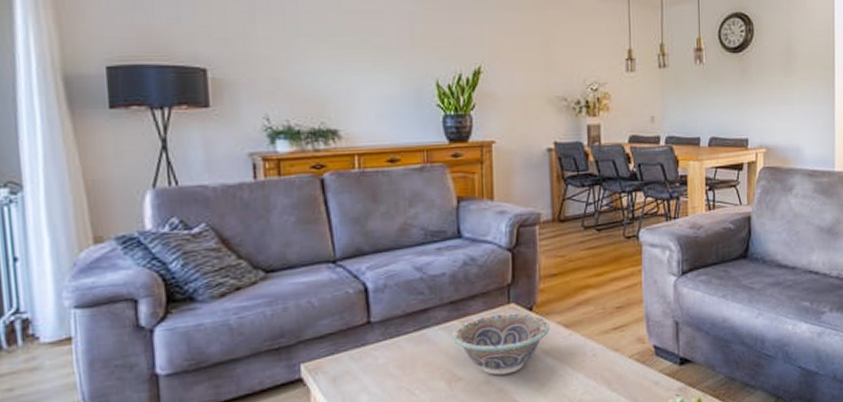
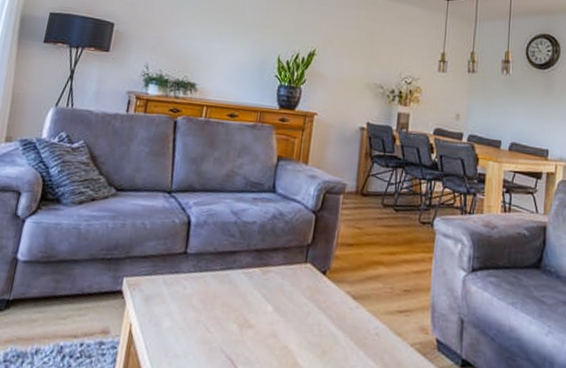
decorative bowl: present [451,313,550,376] -> none [251,270,339,333]

